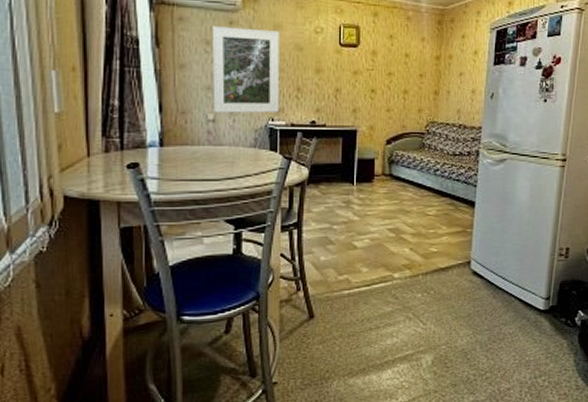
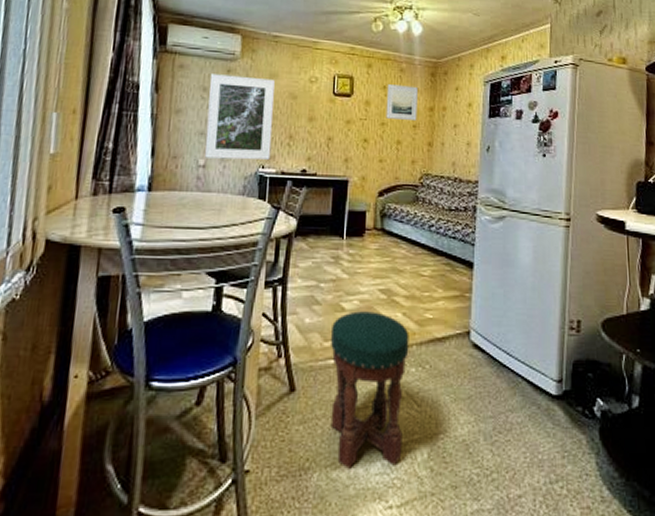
stool: none [344,248,416,376] -> present [330,311,409,469]
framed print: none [393,33,424,69] -> present [386,84,418,120]

